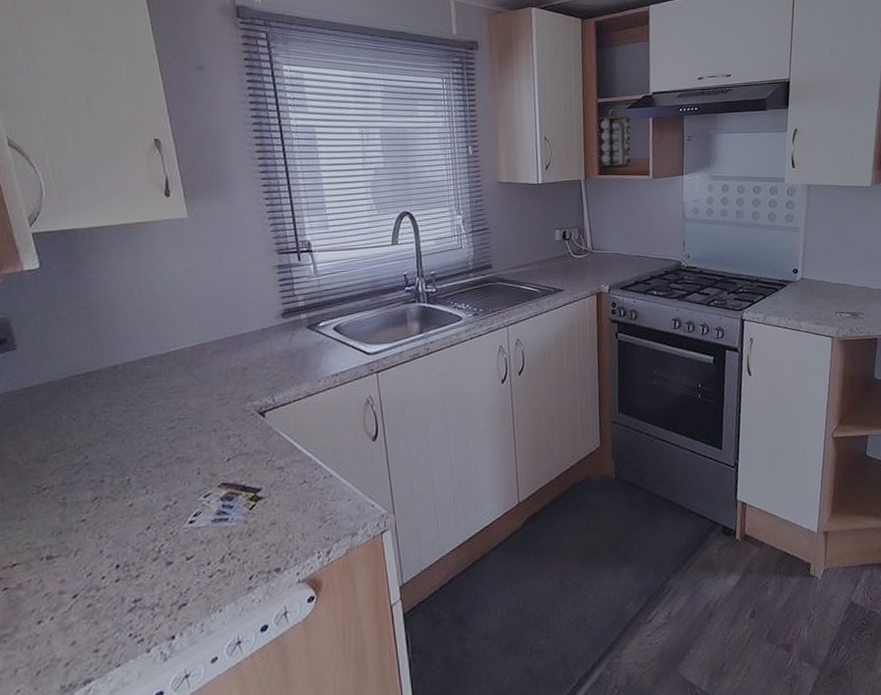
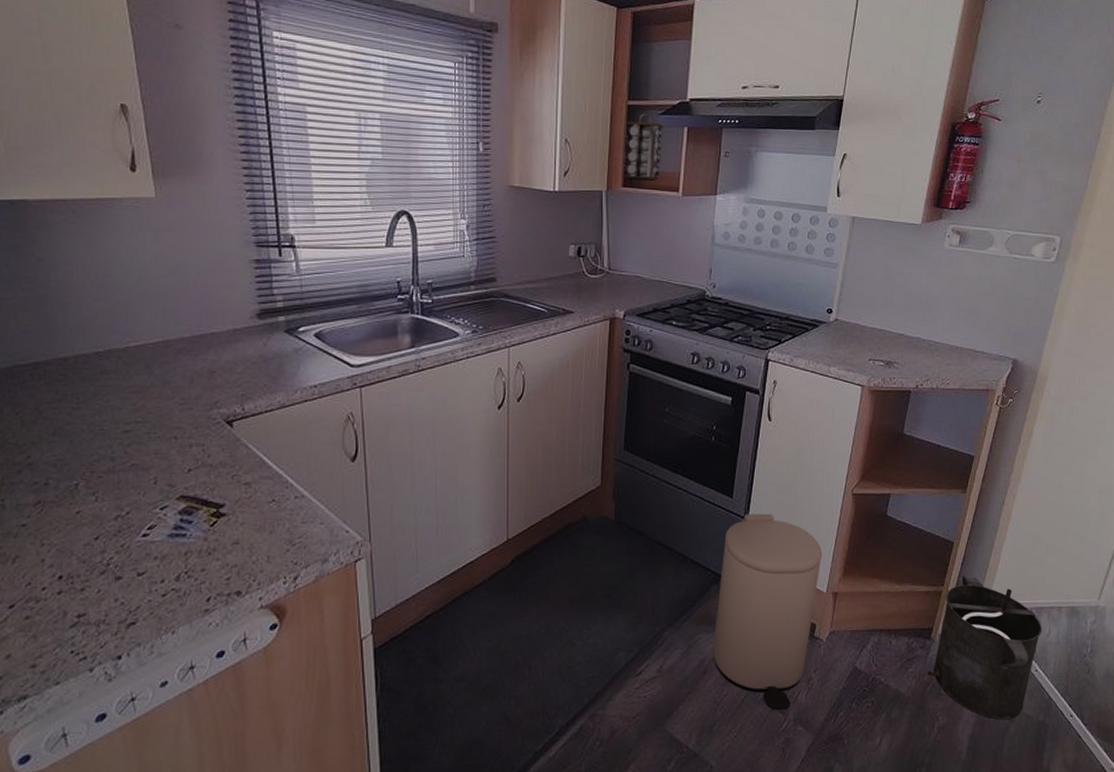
pedal bin: none [716,461,811,648] -> present [713,513,823,710]

